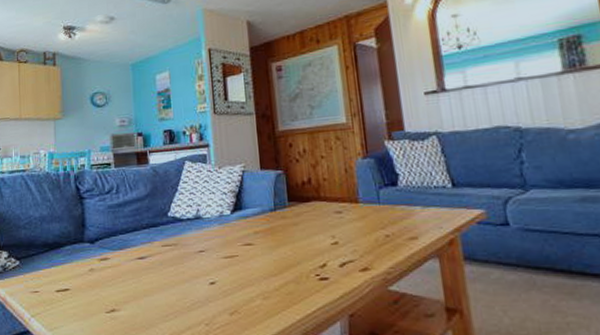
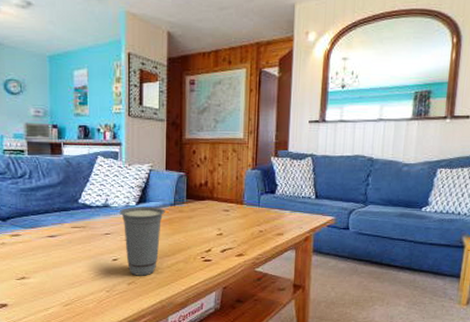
cup: none [212,214,265,303] -> present [119,207,165,276]

